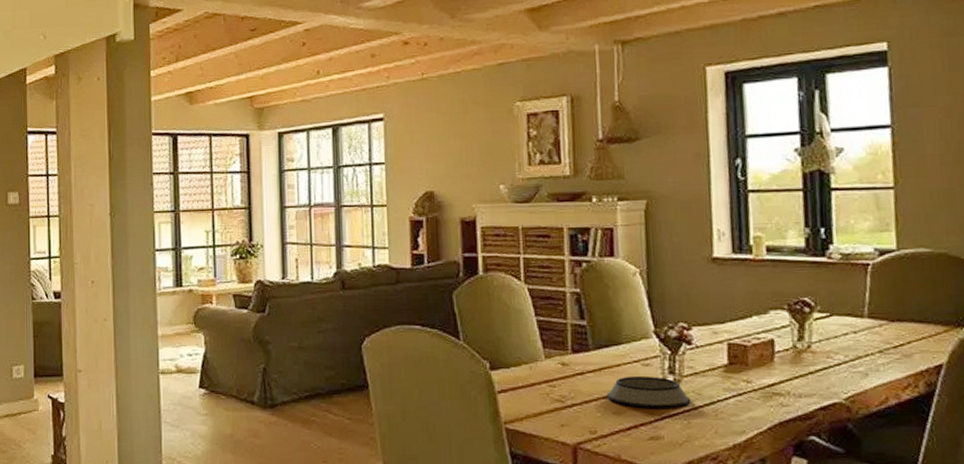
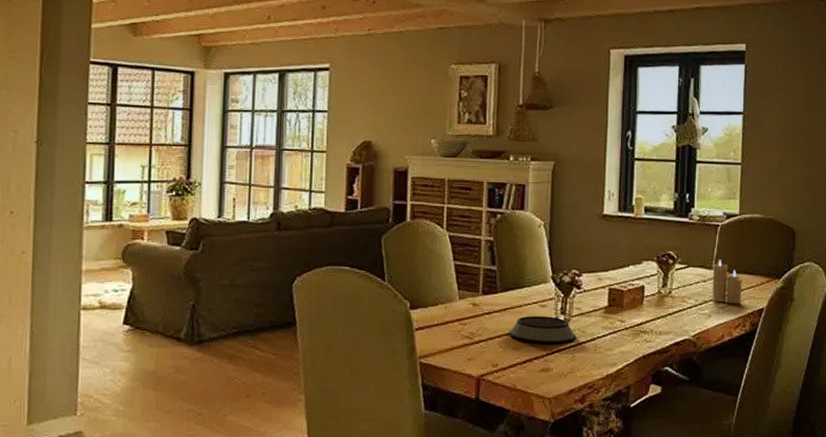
candle: none [864,306,910,360] -> present [712,260,742,304]

